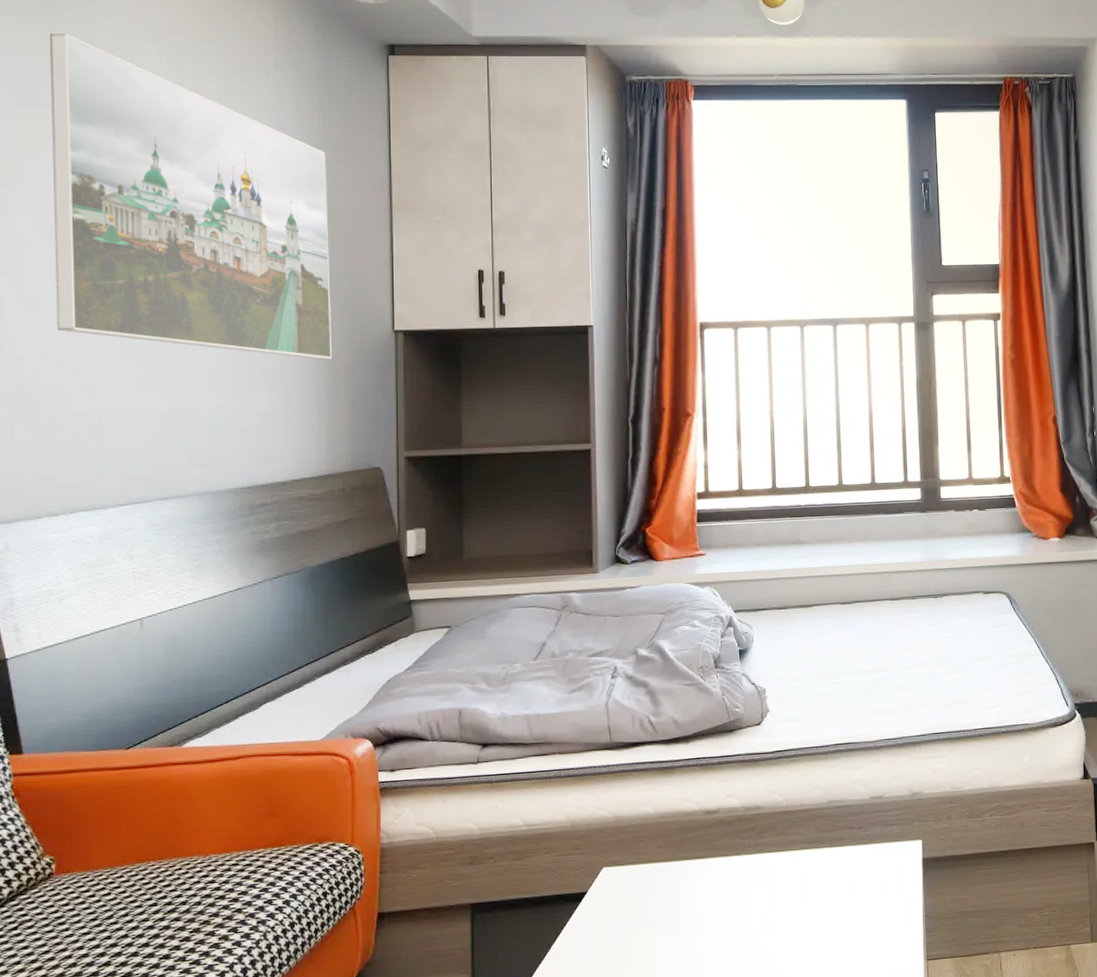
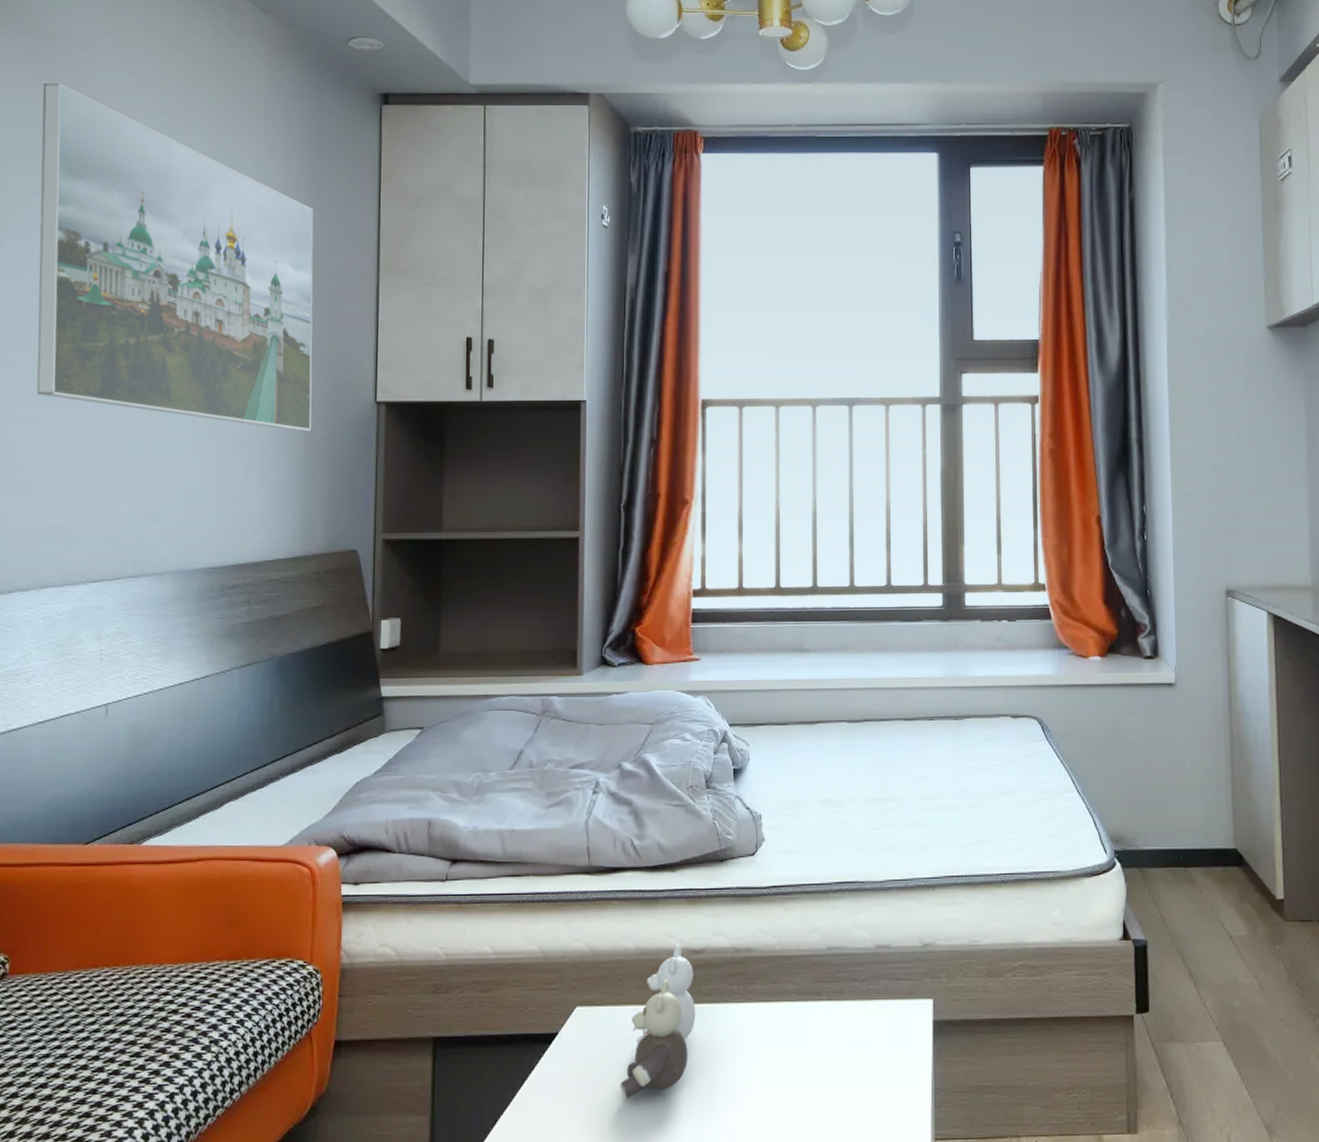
teddy bear: none [645,807,712,945] -> present [620,945,696,1099]

